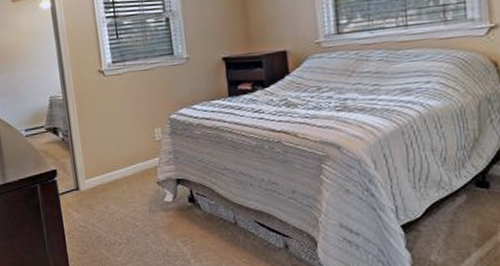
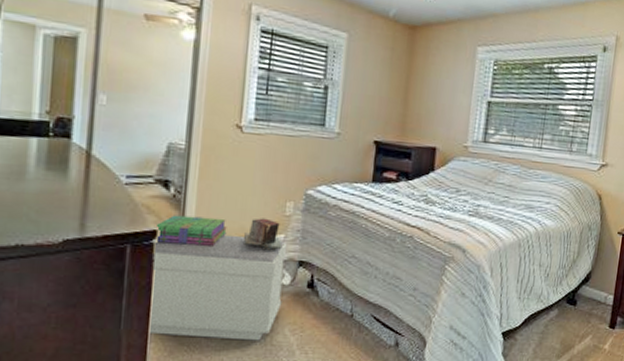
stack of books: none [53,152,110,180] -> present [153,215,227,246]
bench: none [57,162,169,254] -> present [150,234,288,341]
decorative box: none [125,146,160,173] -> present [244,218,283,250]

